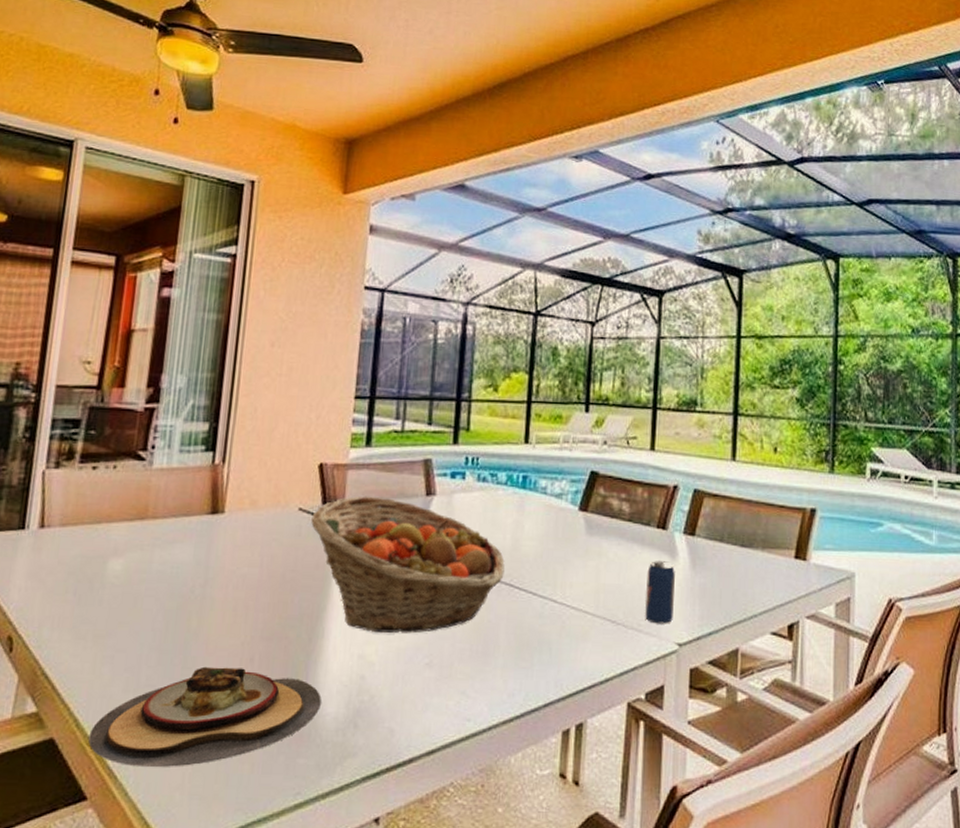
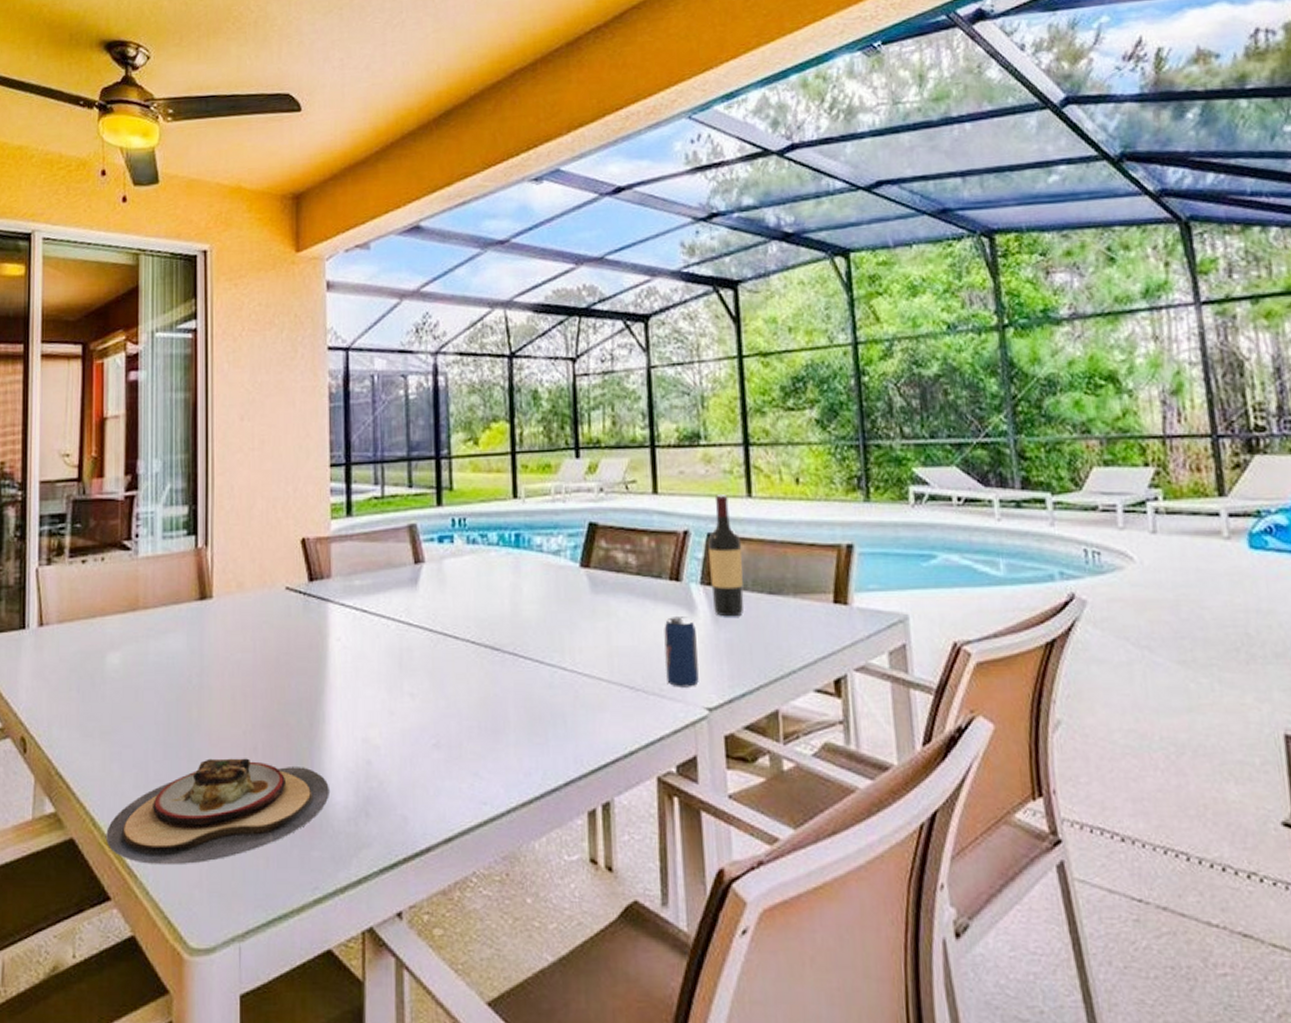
fruit basket: present [311,496,505,633] -> none [299,569,506,713]
wine bottle: none [692,456,723,565] -> present [708,495,744,617]

